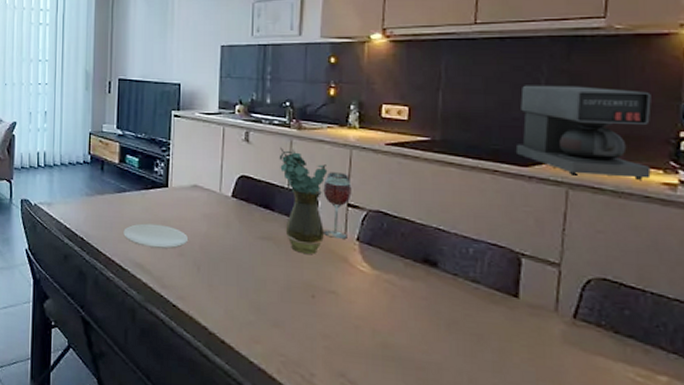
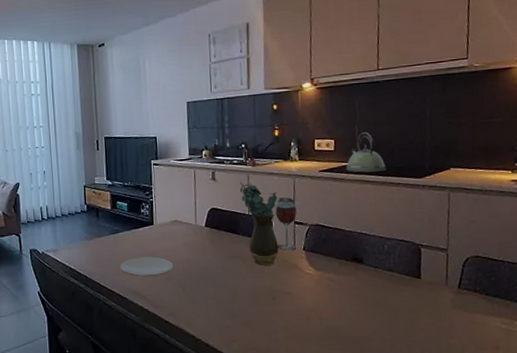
kettle: none [422,100,479,154] -> present [346,131,386,173]
coffee maker: present [515,85,651,180] -> none [412,112,504,181]

